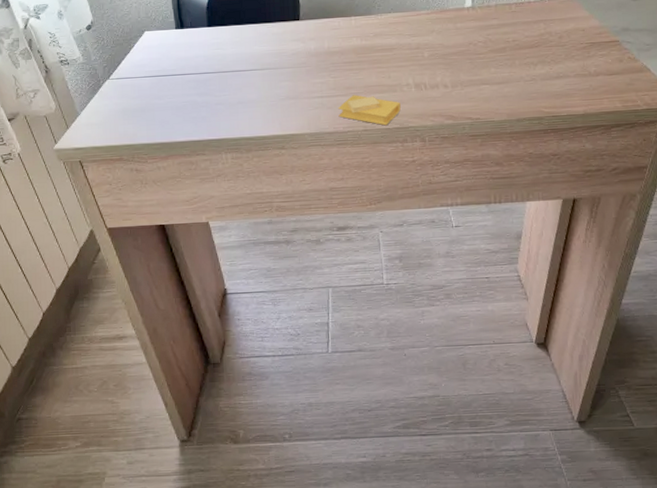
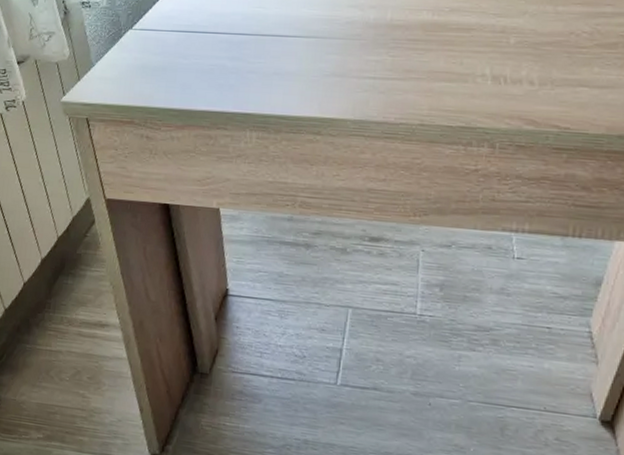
sticky notes: present [338,95,401,126] -> none [391,80,471,123]

